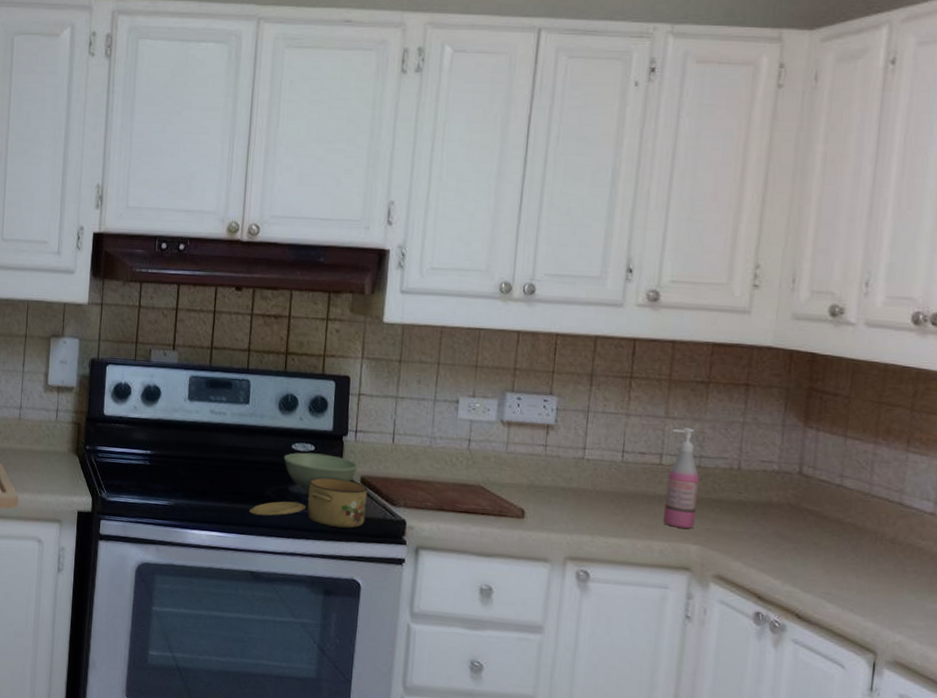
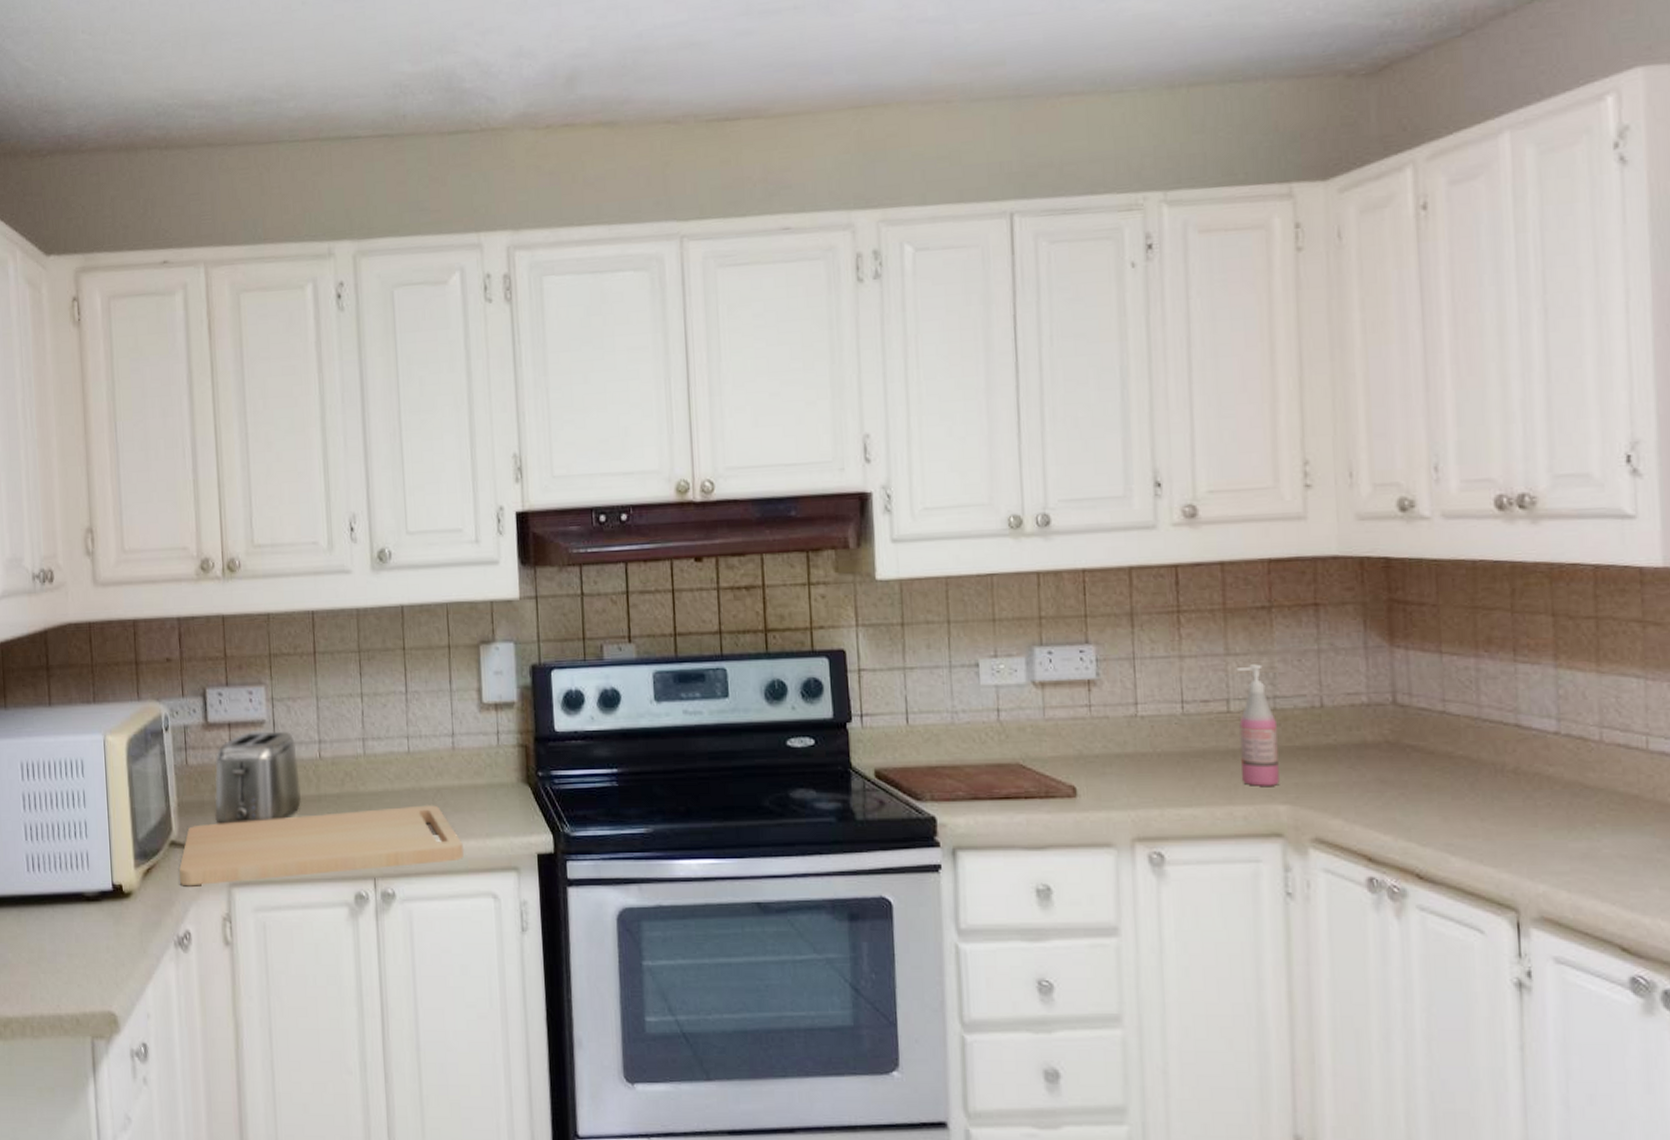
cooking pot: present [249,477,368,529] -> none [745,776,887,835]
bowl: present [283,452,358,497] -> none [778,748,870,803]

